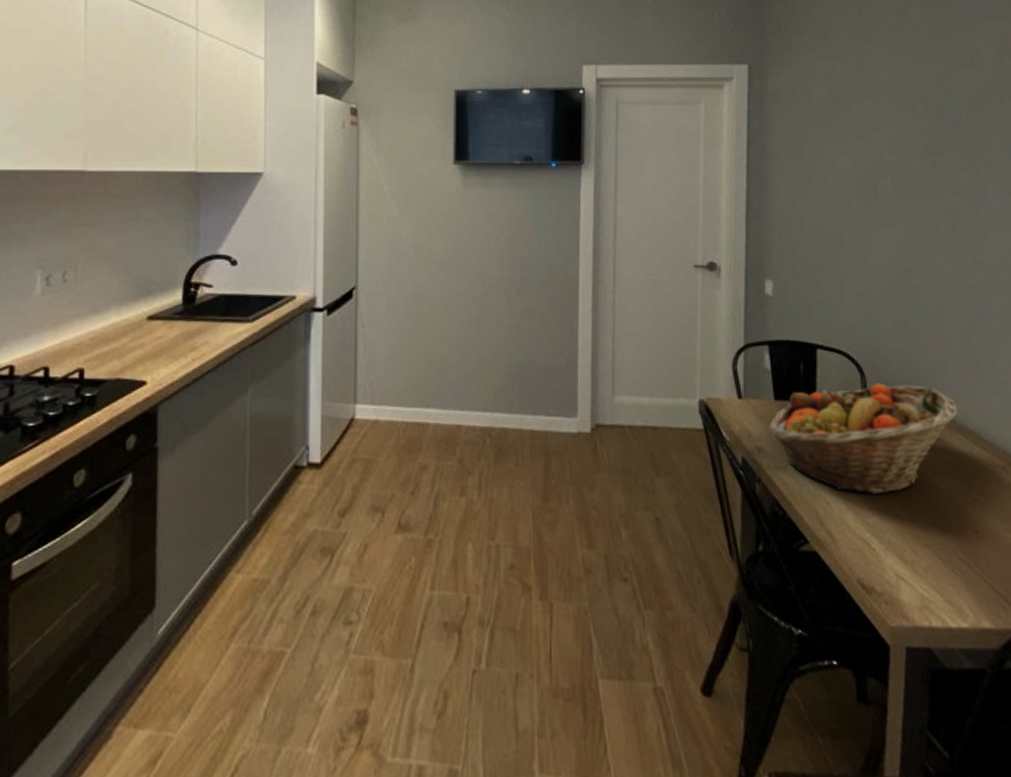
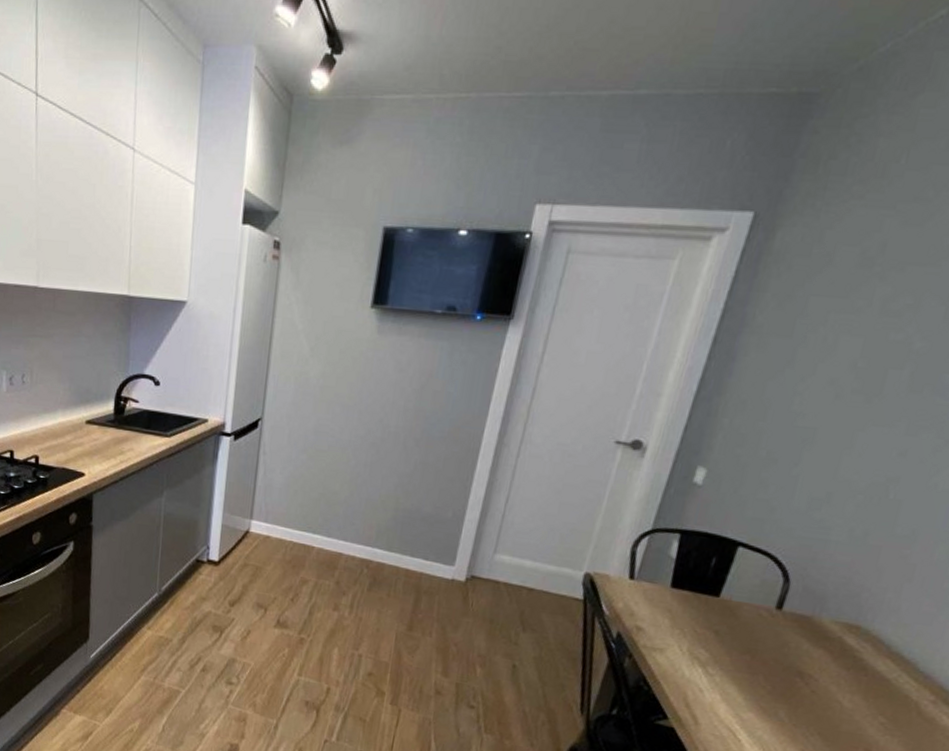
fruit basket: present [768,383,959,494] -> none [655,584,899,697]

